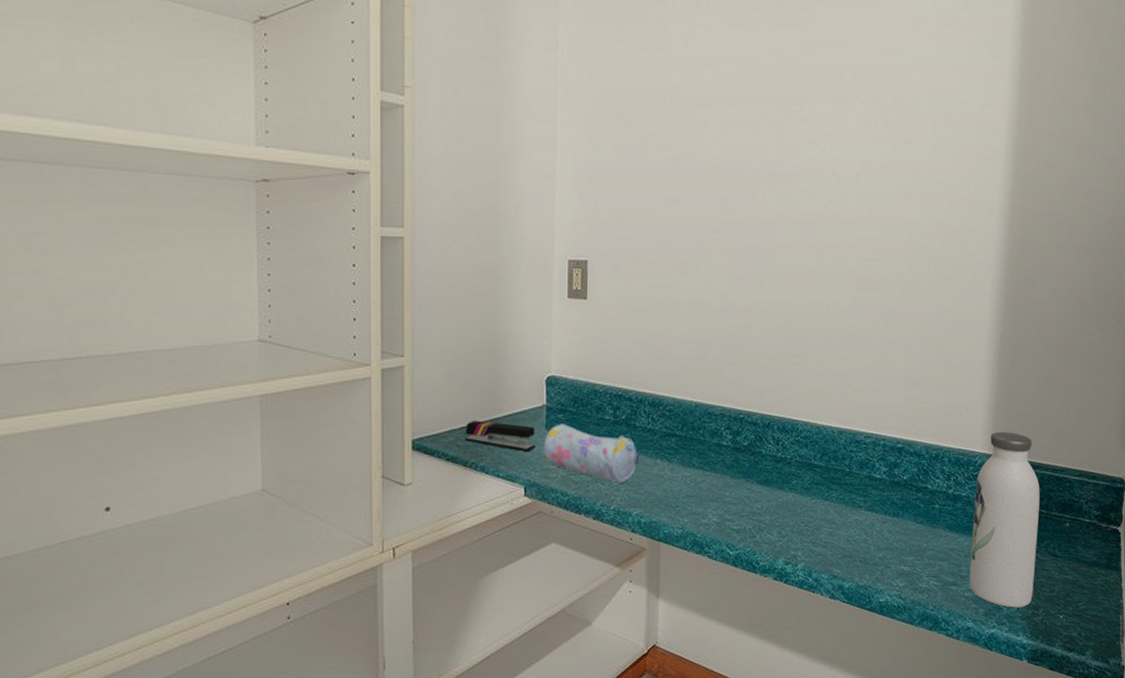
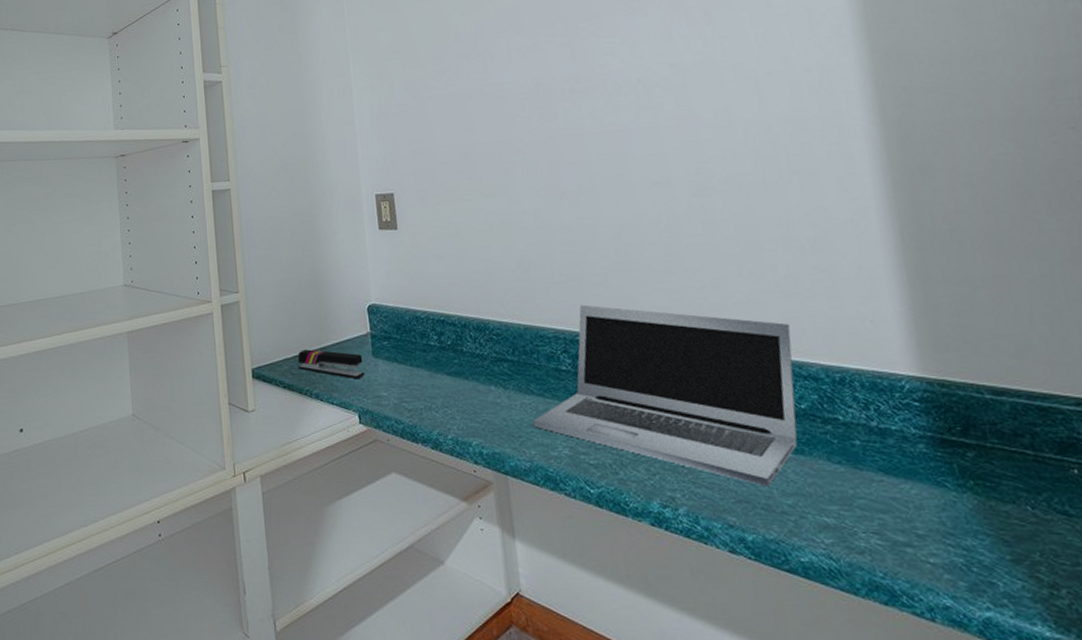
pencil case: present [544,423,639,483] -> none [372,350,472,411]
laptop: none [690,385,909,544] -> present [533,304,798,487]
water bottle: present [969,432,1040,608] -> none [909,348,1044,584]

